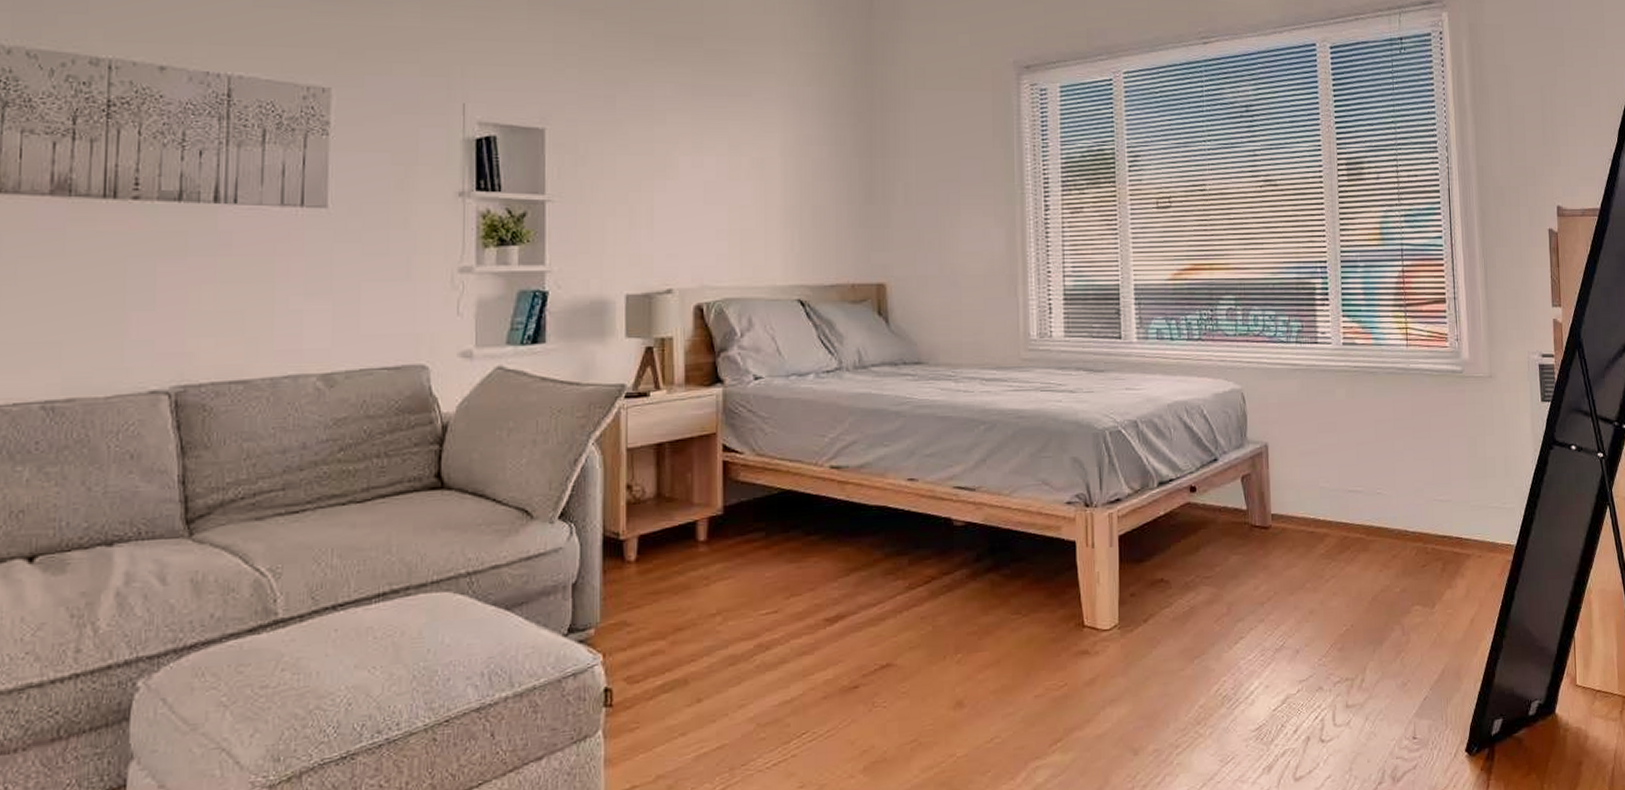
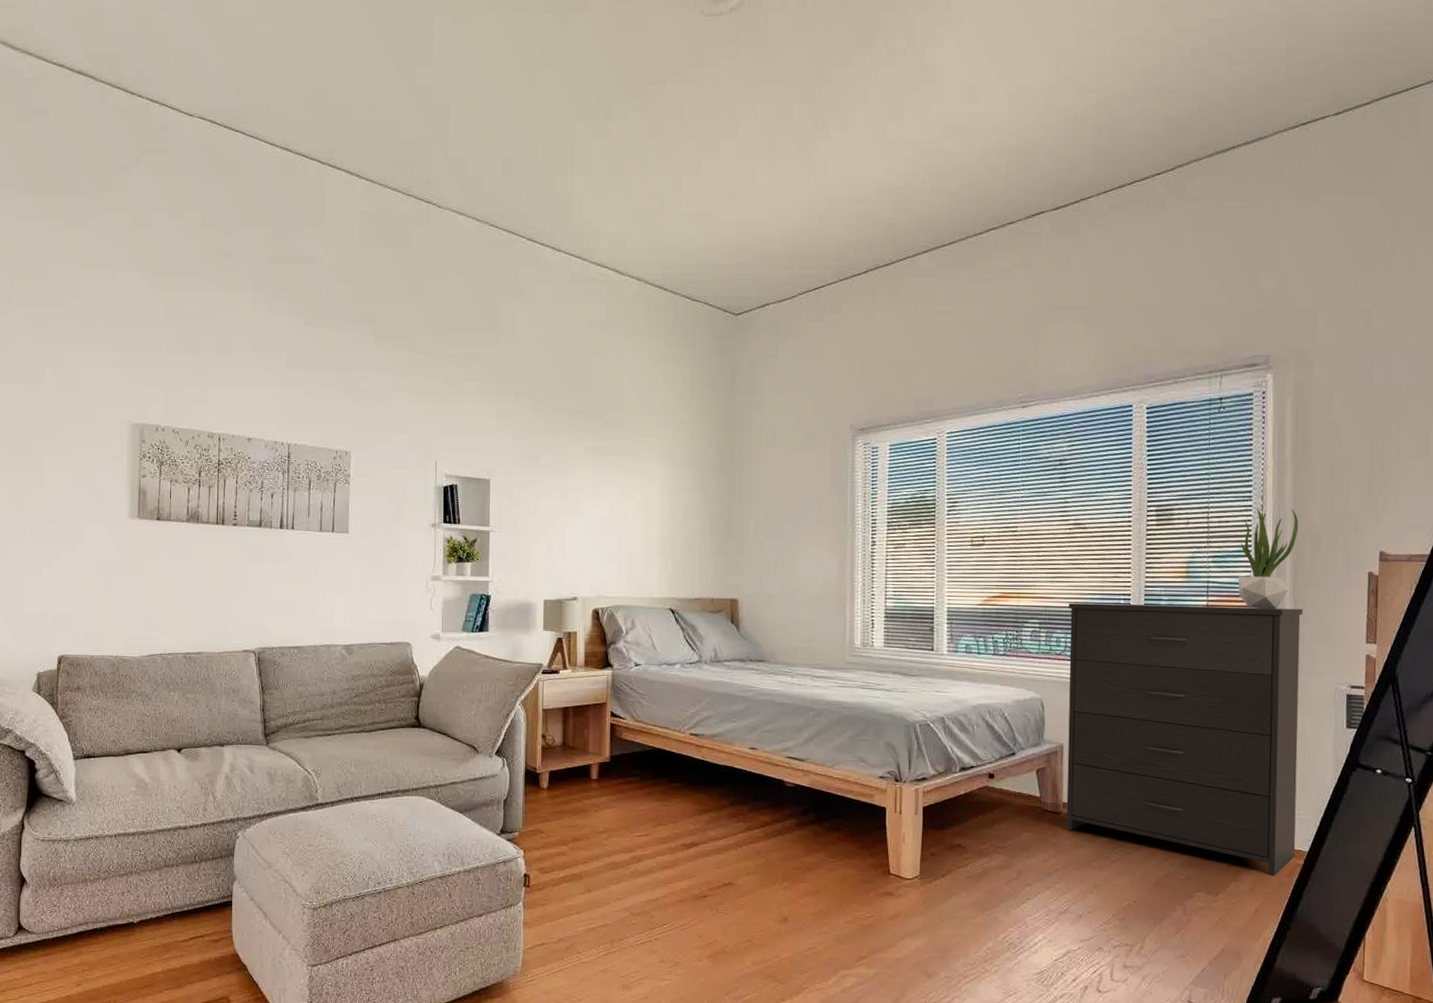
dresser: none [1264,271,1505,577] -> present [1066,602,1303,876]
potted plant: none [1430,160,1483,273] -> present [1238,508,1299,609]

